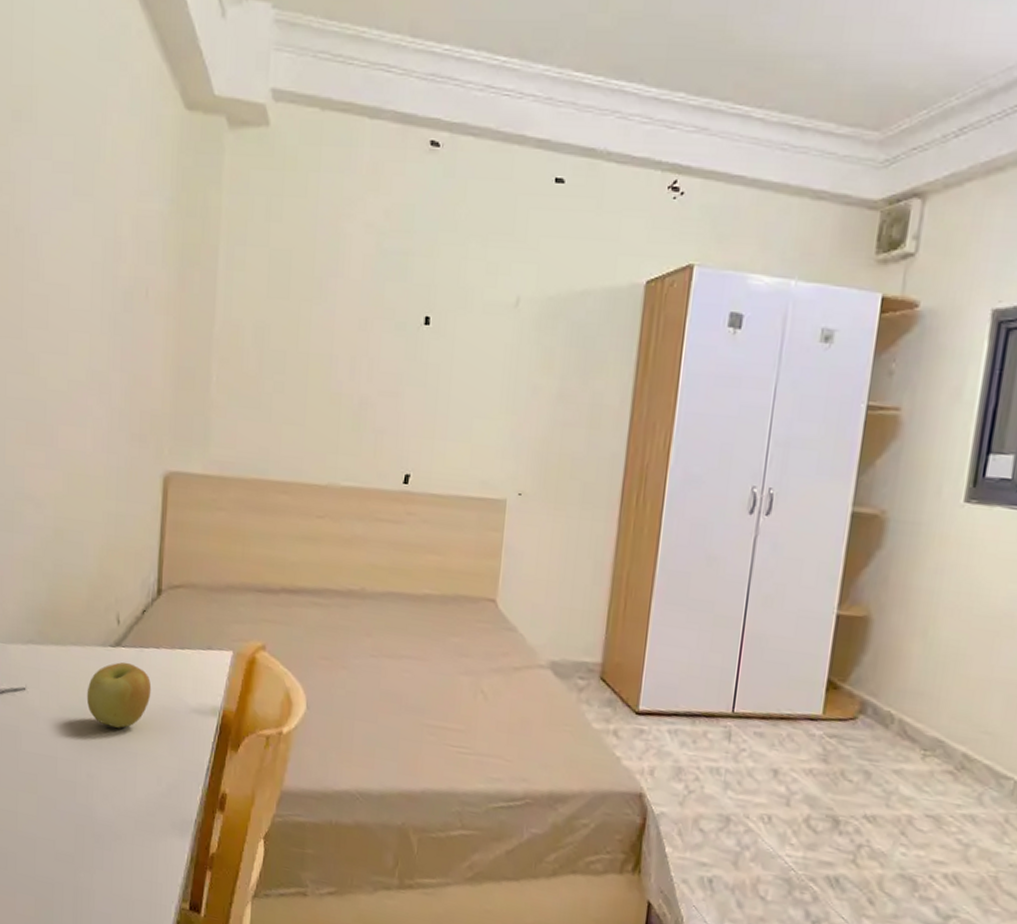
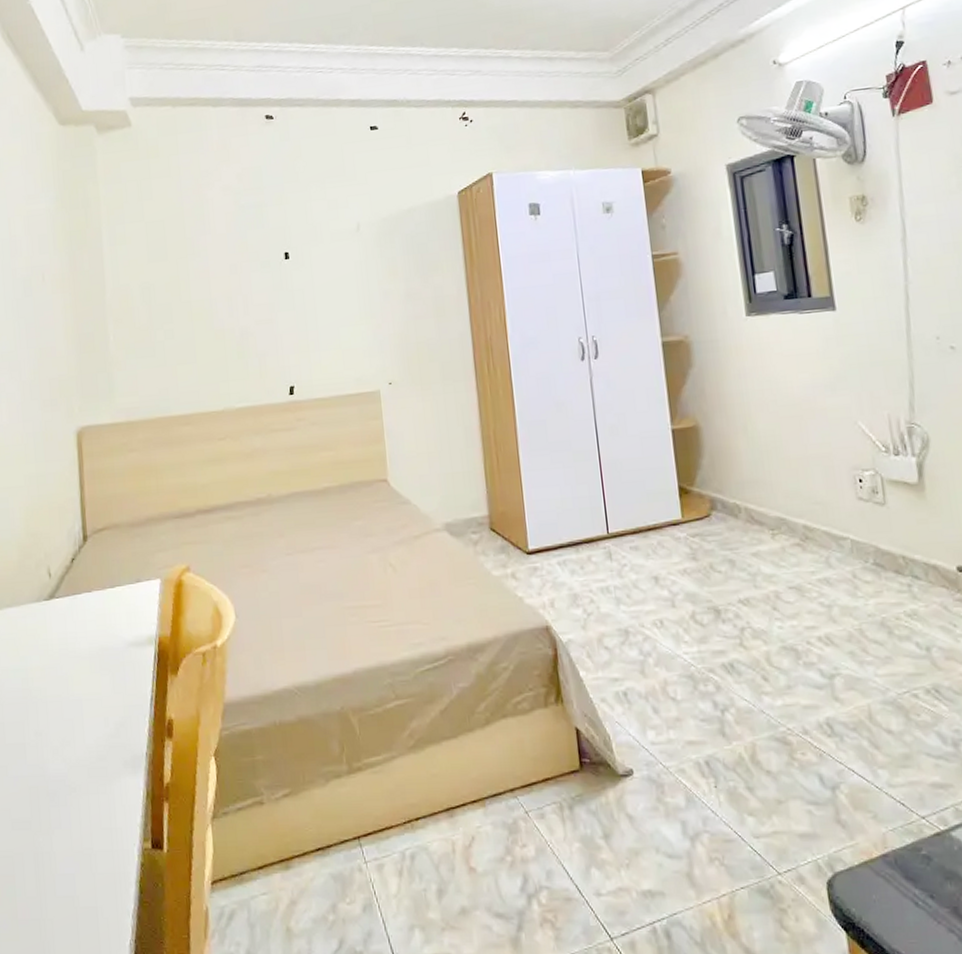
apple: present [86,661,152,728] -> none [26,612,89,679]

